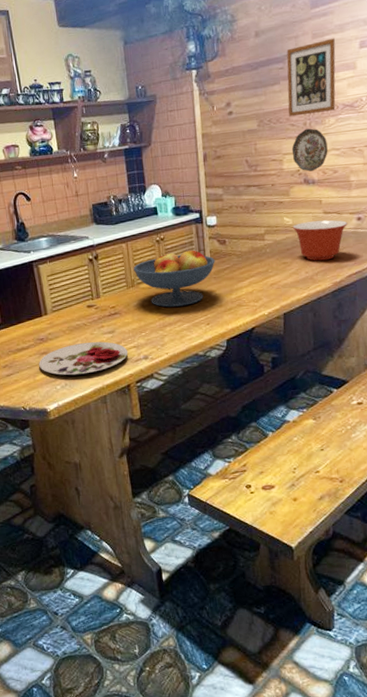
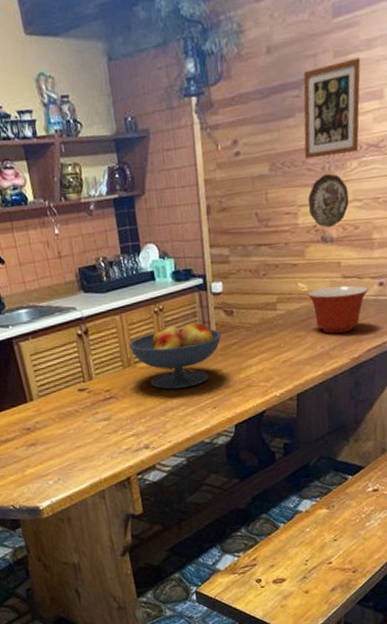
plate: present [39,341,128,376] -> none [27,430,127,469]

